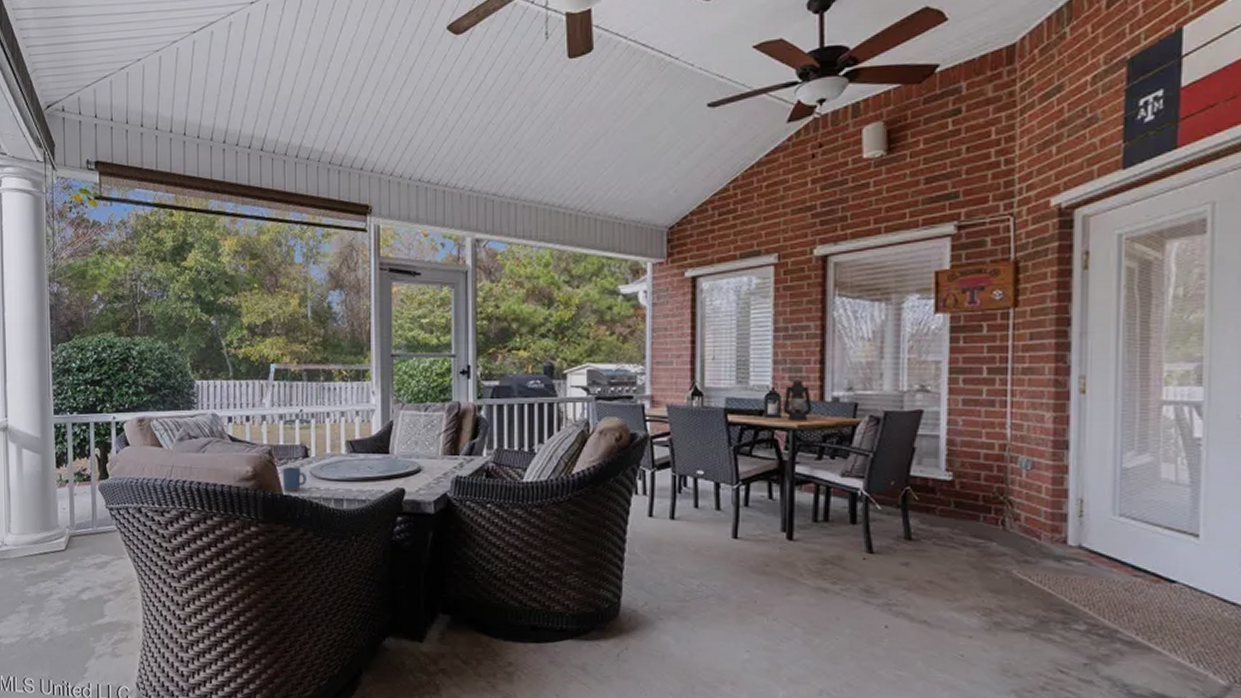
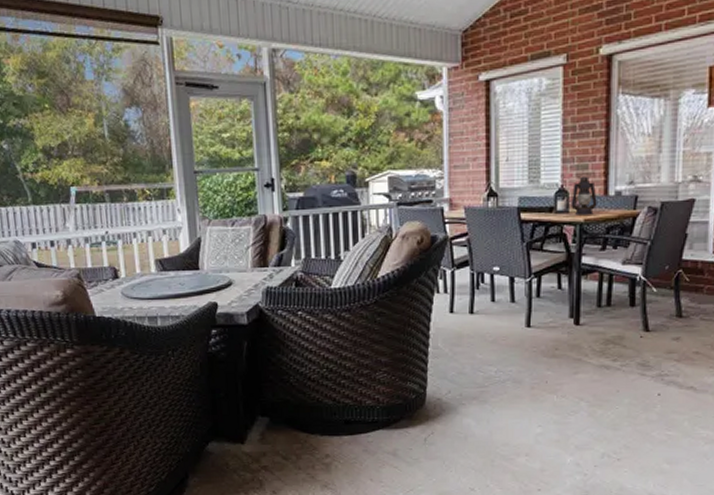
mug: present [282,467,306,491] -> none [92,289,119,313]

